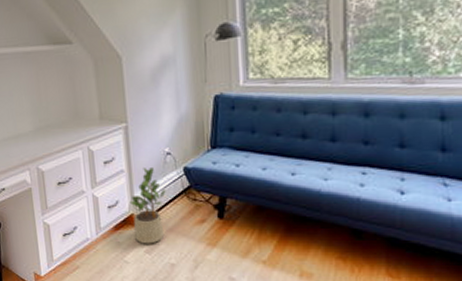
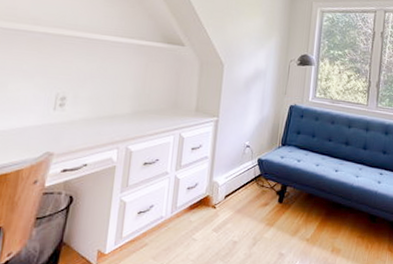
potted plant: present [129,168,166,244] -> none [205,156,241,223]

